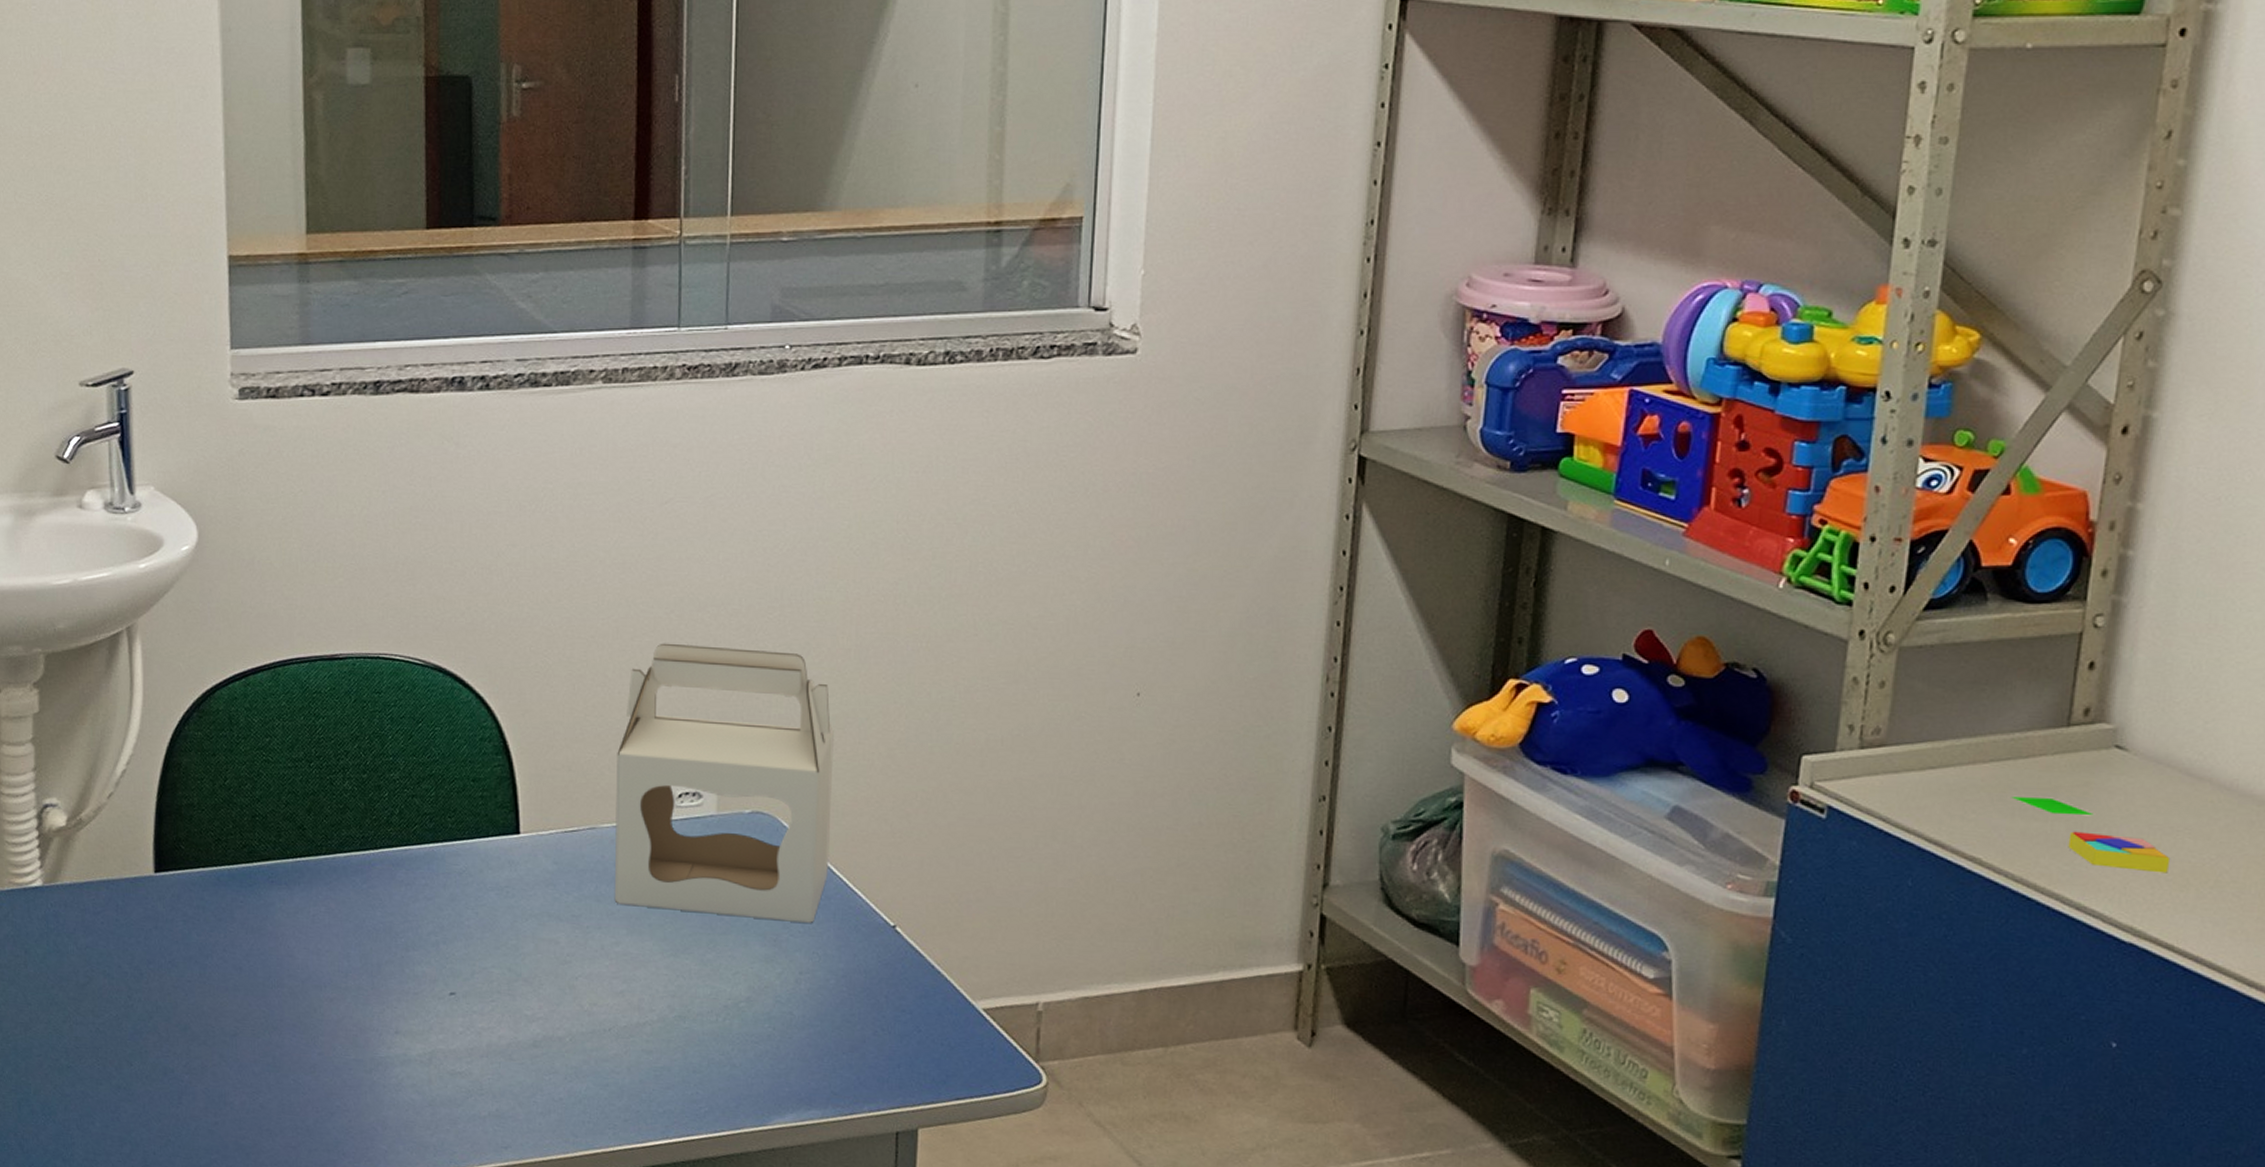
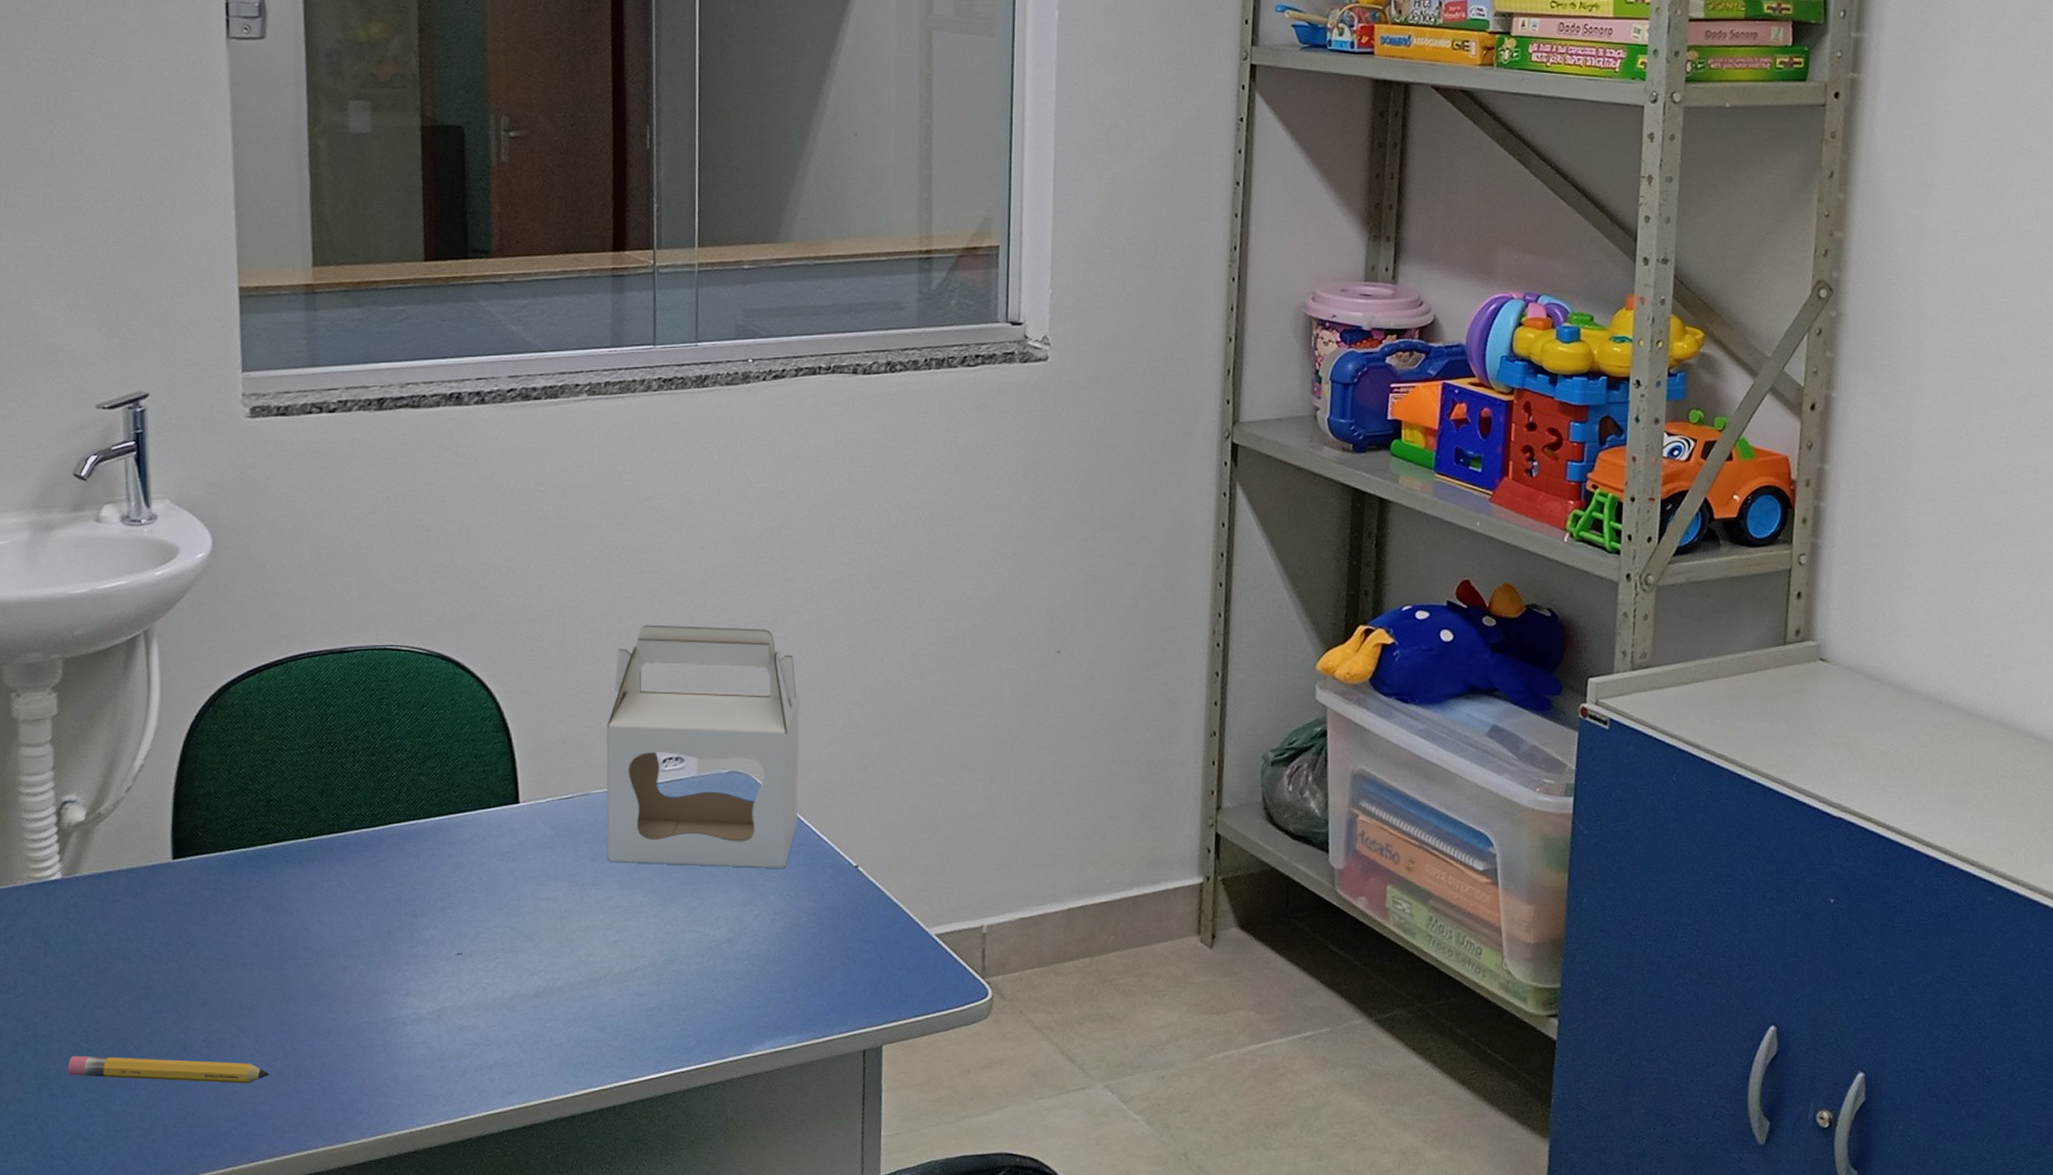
pencil: none [47,1072,252,1116] -> present [67,1055,270,1084]
puzzle: present [2011,797,2171,874] -> none [1746,704,1865,759]

